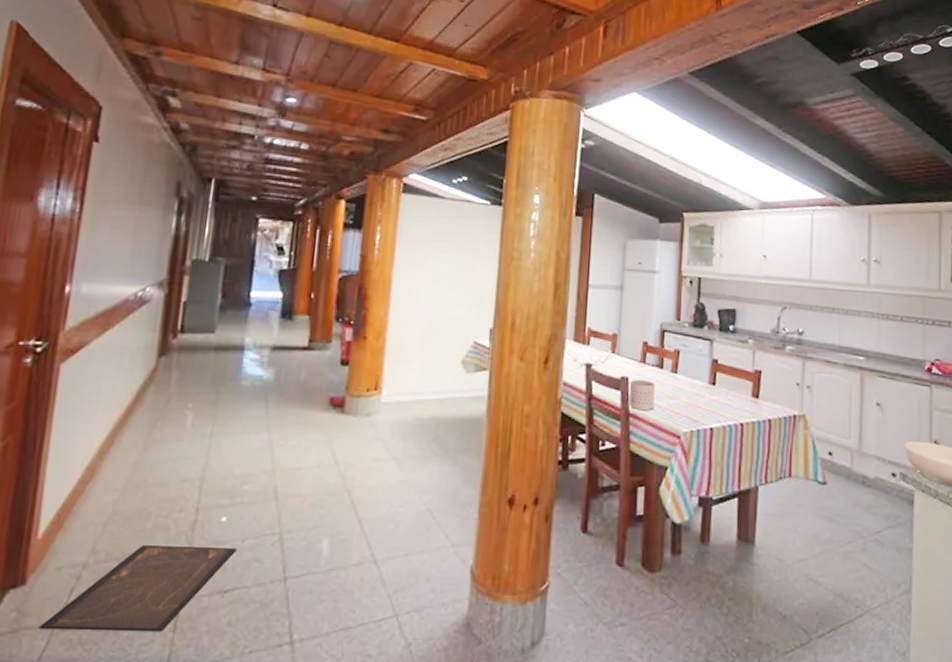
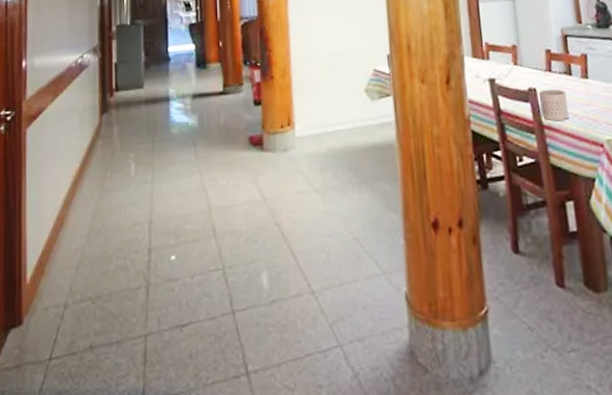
doormat: present [39,545,238,631] -> none [37,285,188,364]

